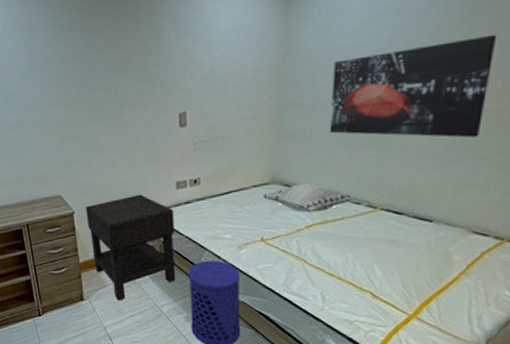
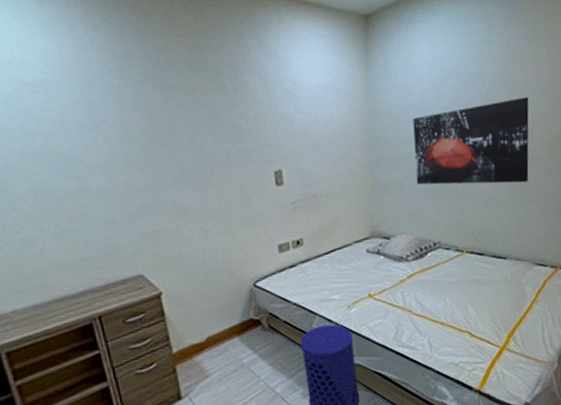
nightstand: present [85,194,176,301] -> none [175,262,288,391]

